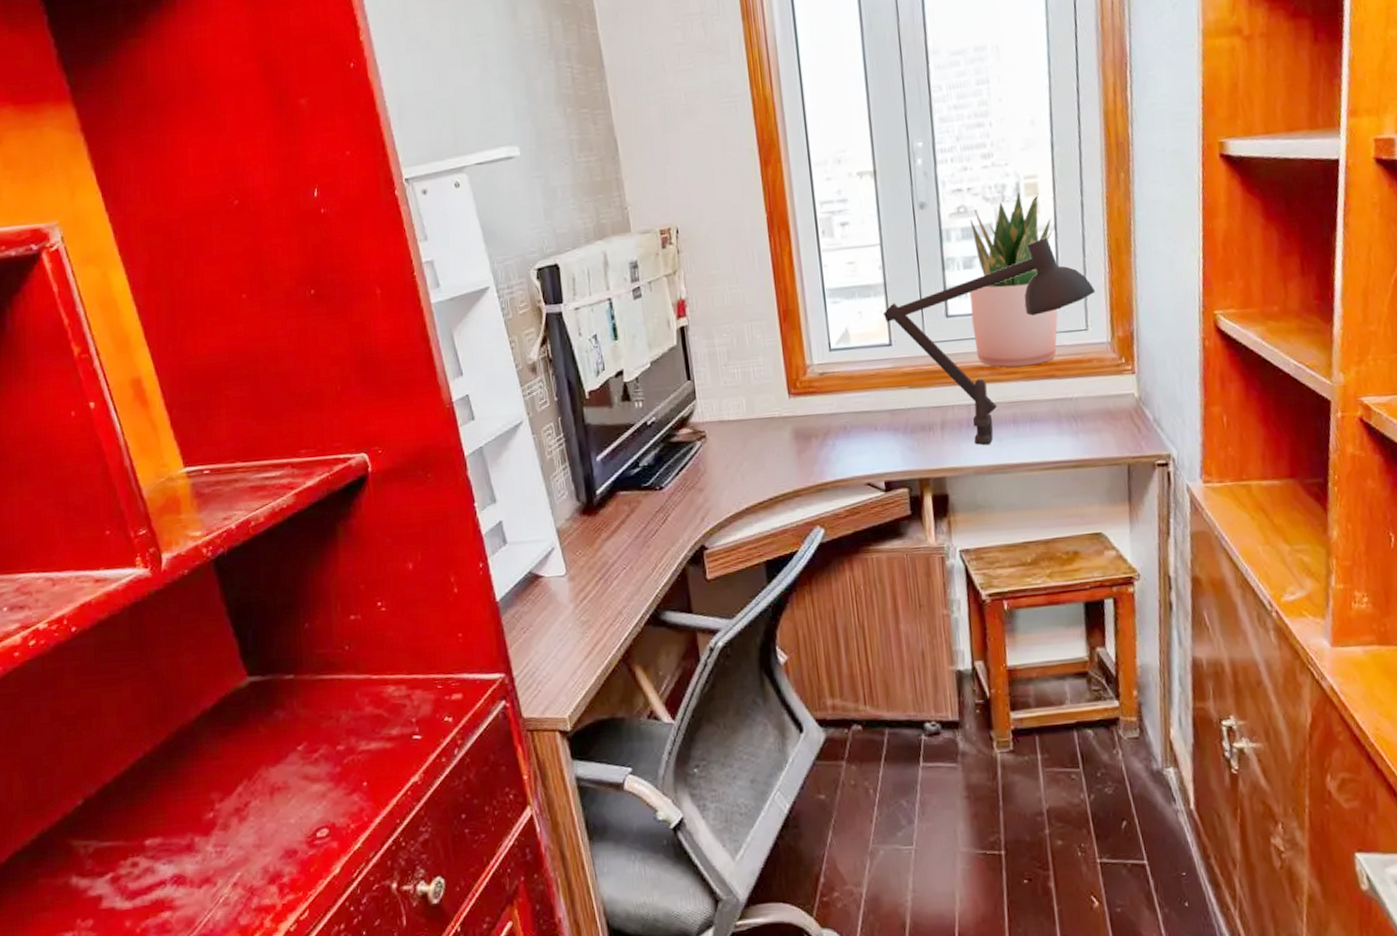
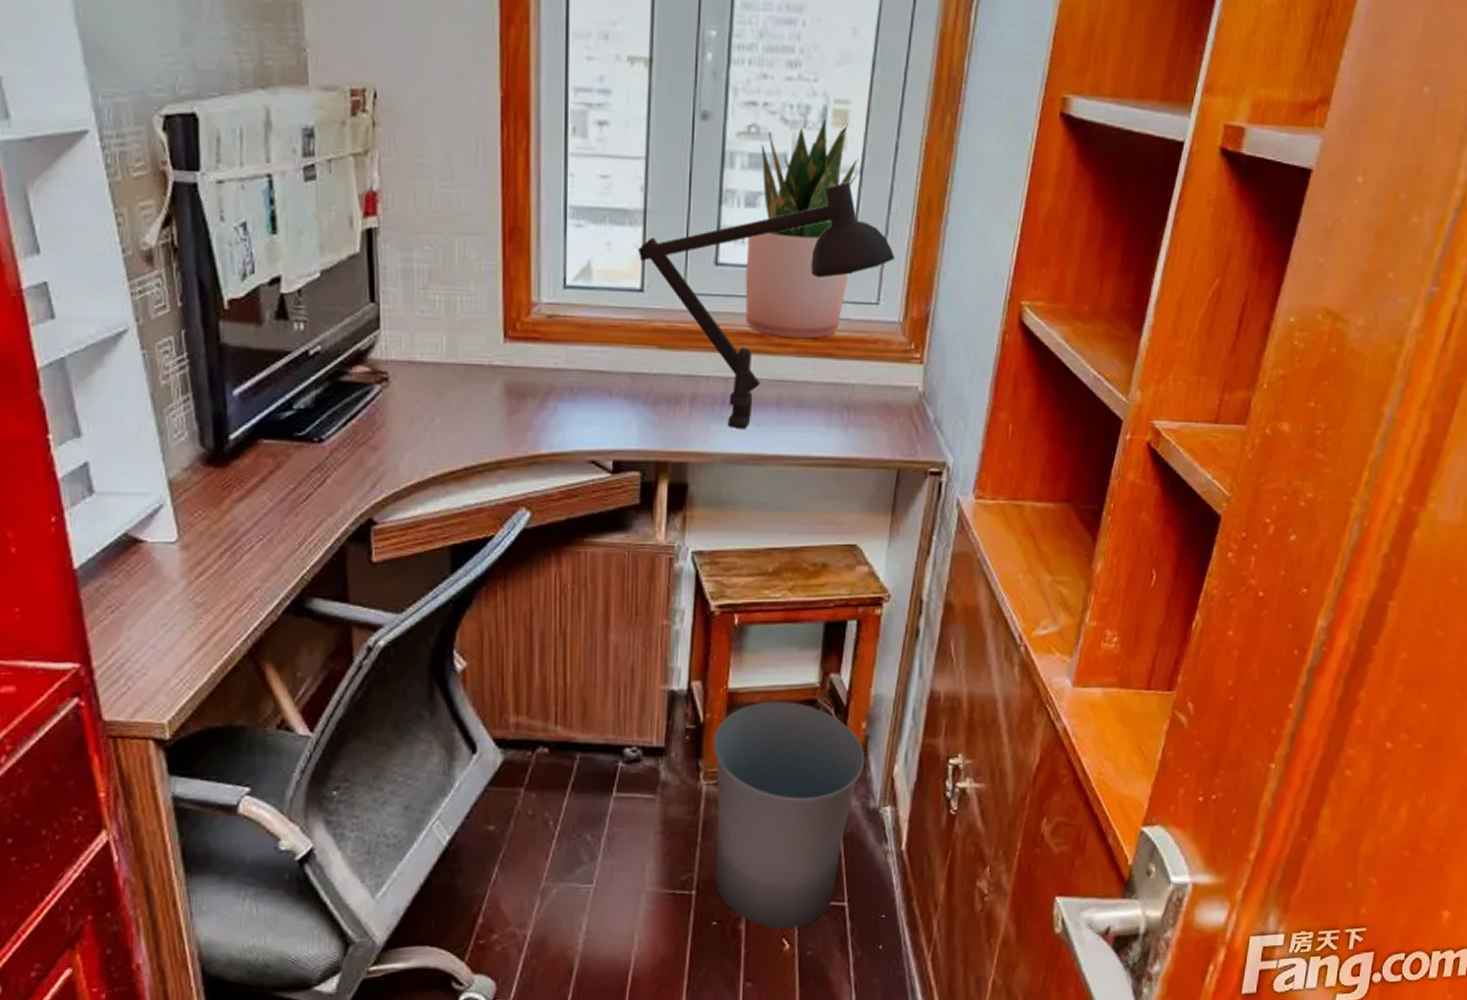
waste bin: none [1000,675,1142,887] -> present [713,702,865,929]

